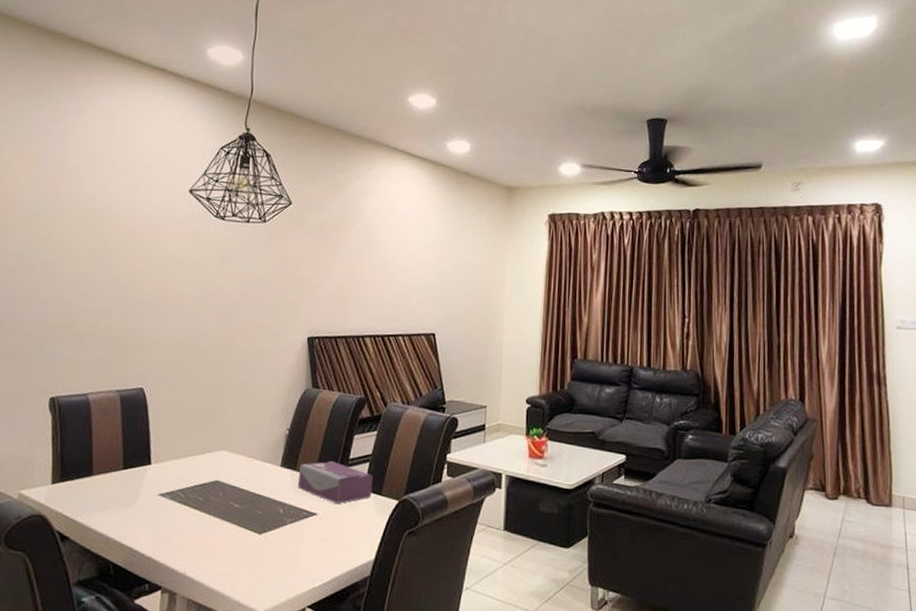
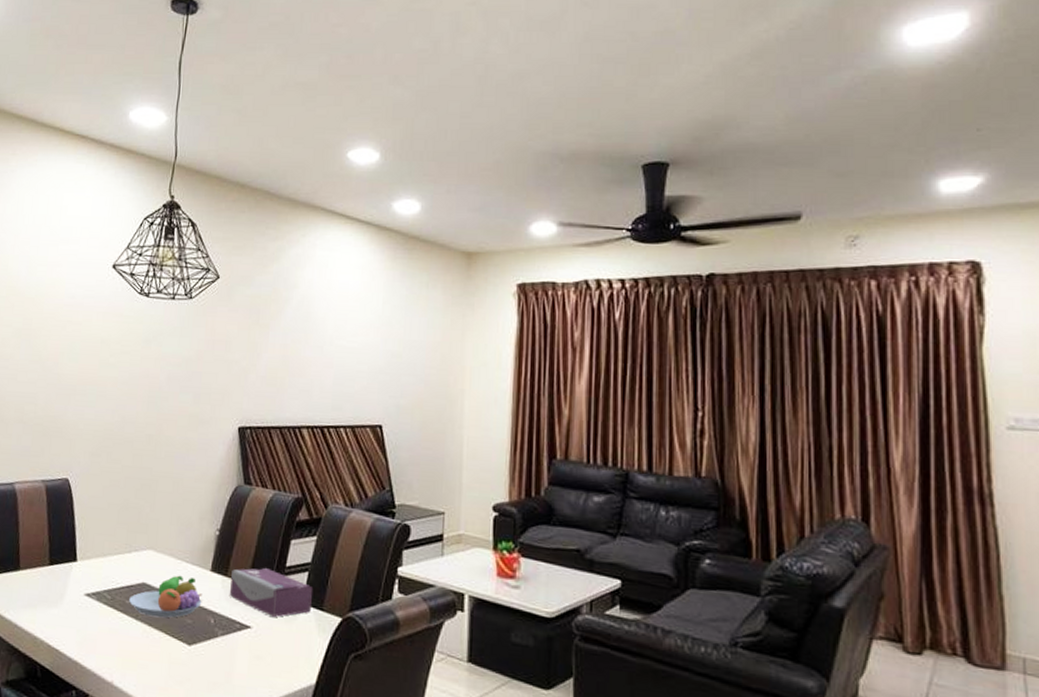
fruit bowl: none [202,472,272,511] -> present [129,575,202,618]

